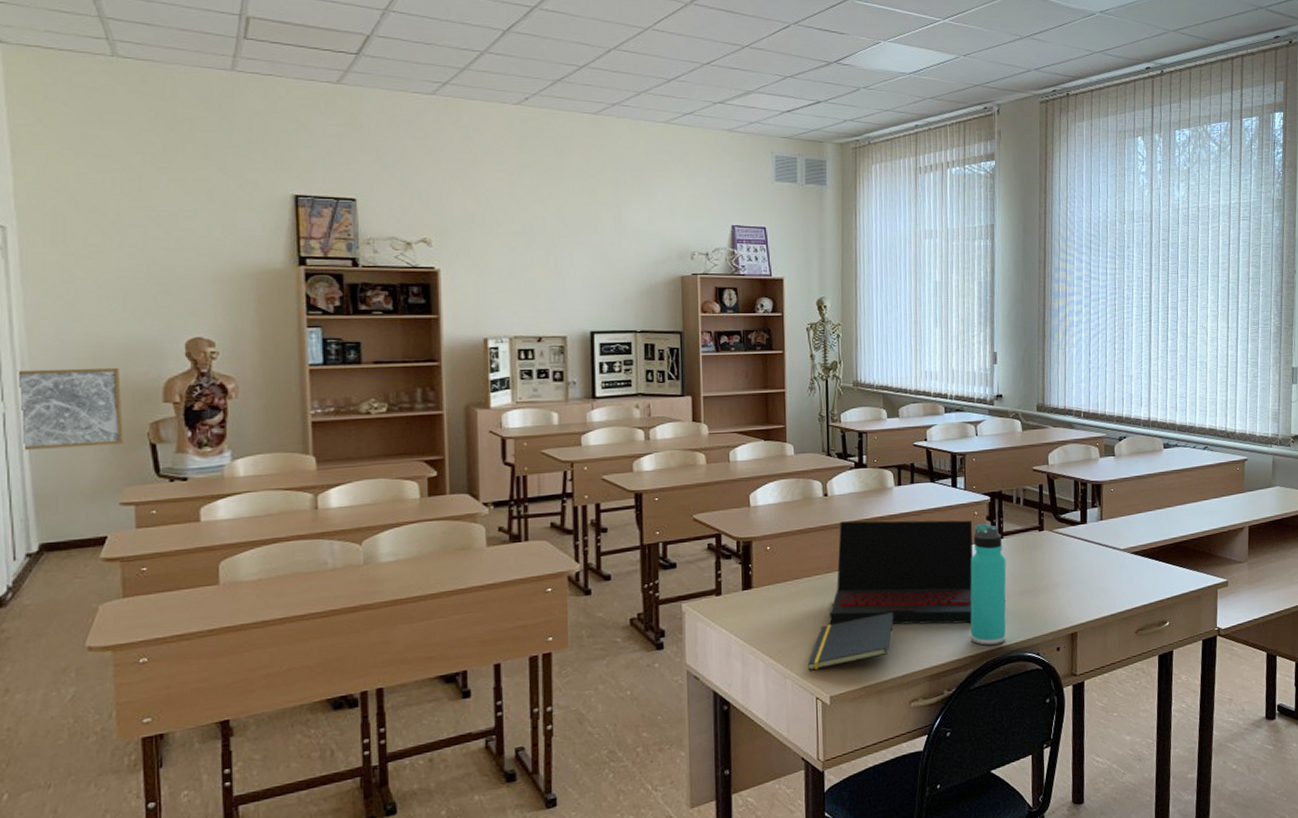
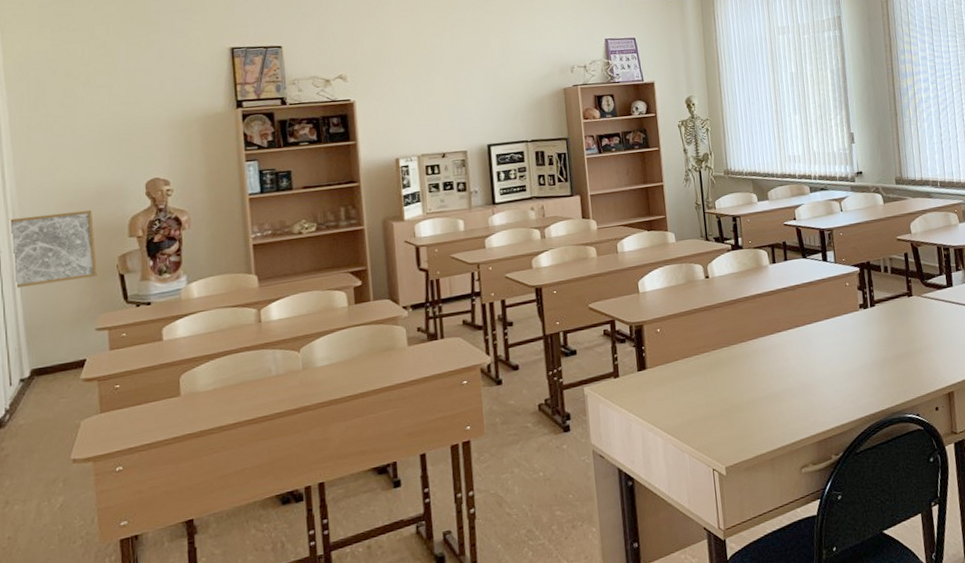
notepad: present [808,612,894,671] -> none [702,383,779,444]
laptop: present [829,520,973,626] -> none [719,291,853,400]
thermos bottle: present [970,524,1007,646] -> none [846,293,886,410]

